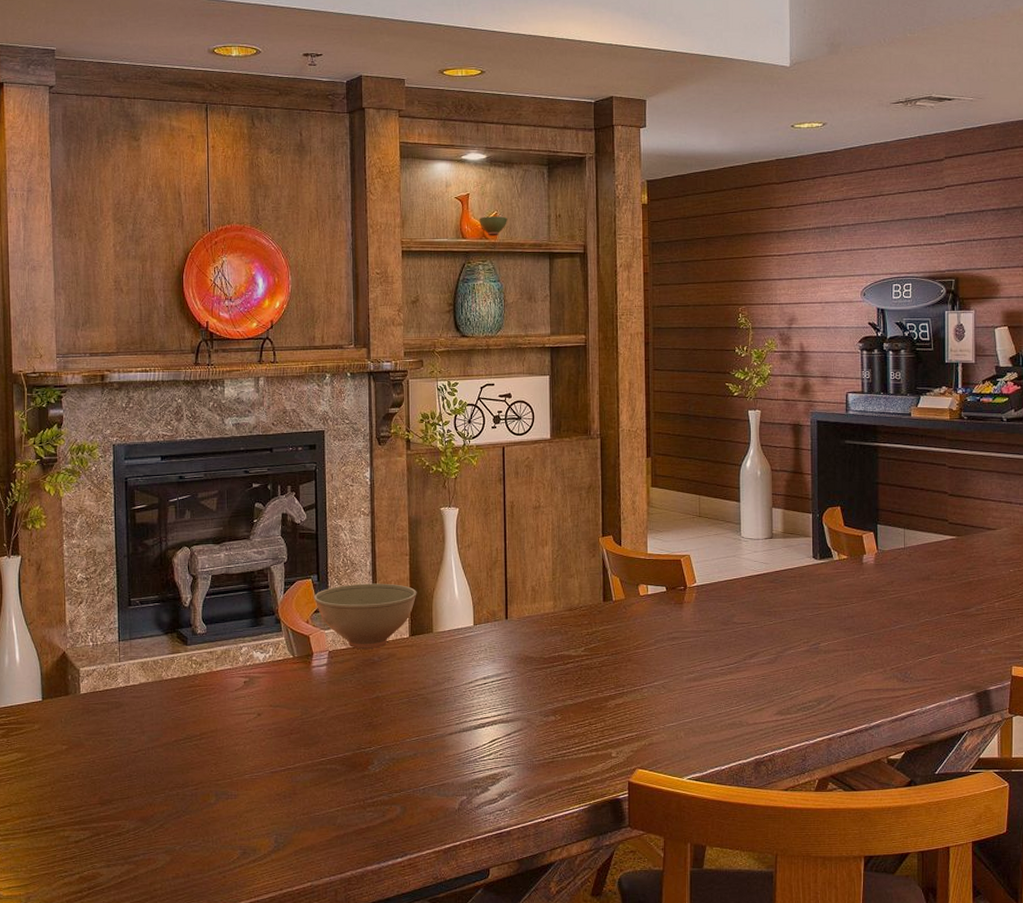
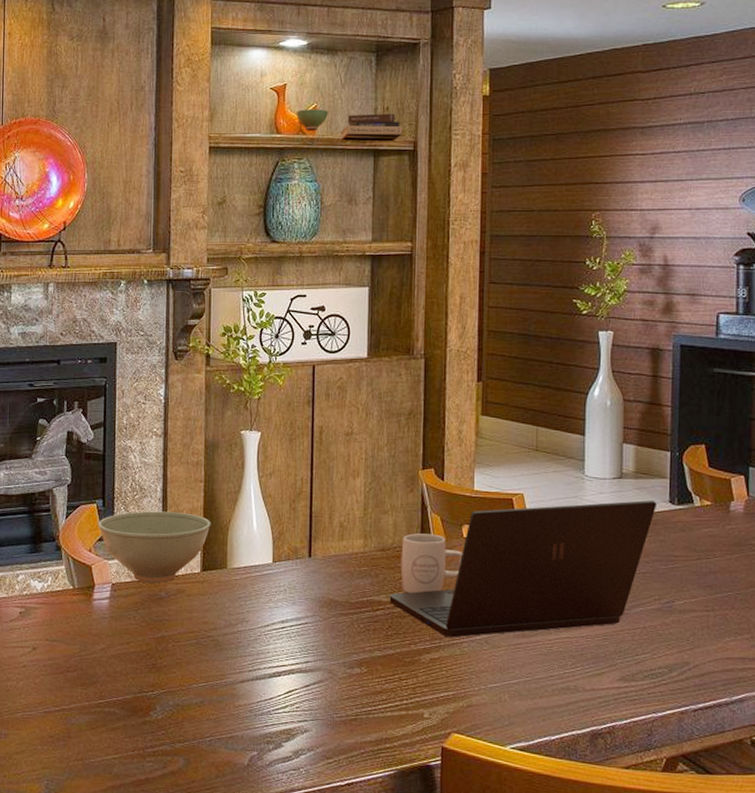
books: none [519,220,573,246] -> present [340,113,402,142]
laptop: none [578,557,802,685] -> present [389,500,656,638]
mug: none [586,594,640,648] -> present [400,533,463,594]

